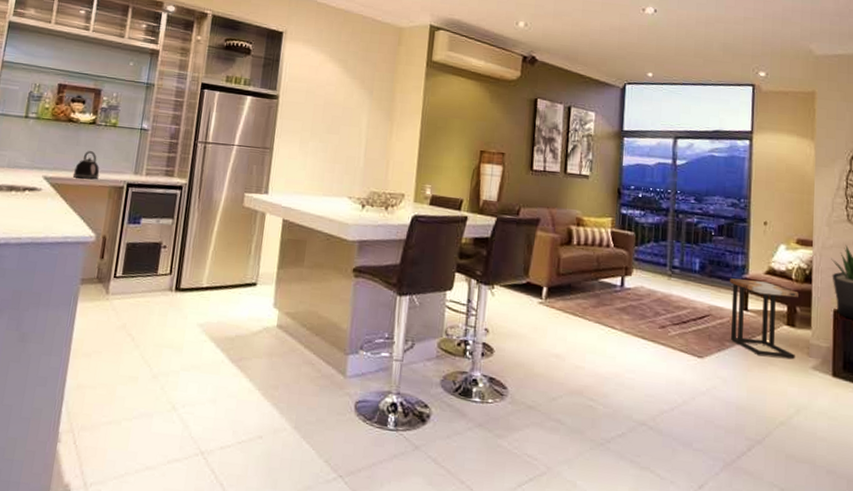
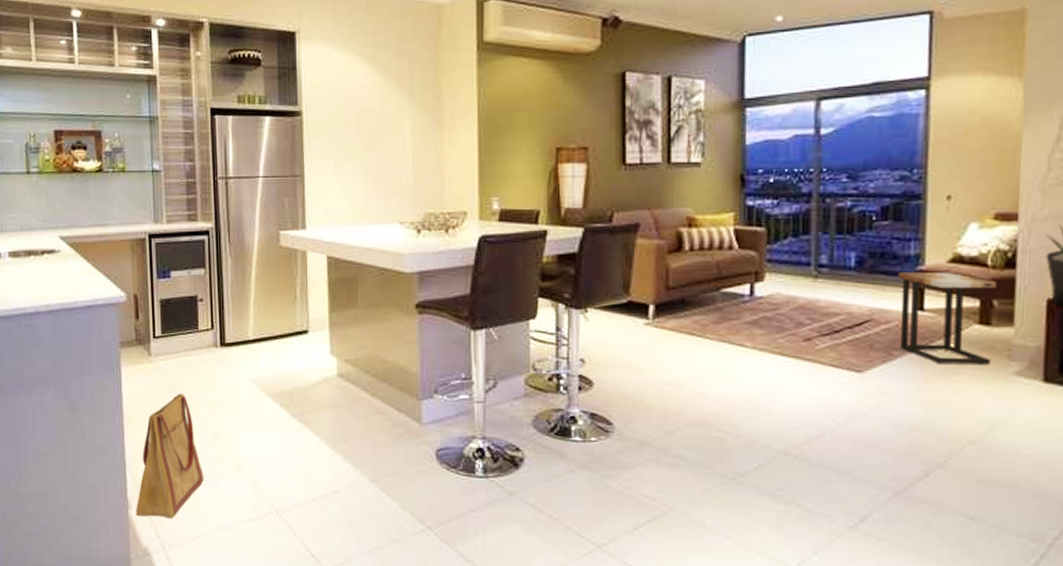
shopping bag: none [64,332,139,454] -> present [136,394,204,518]
kettle: present [73,151,100,180] -> none [89,203,117,234]

